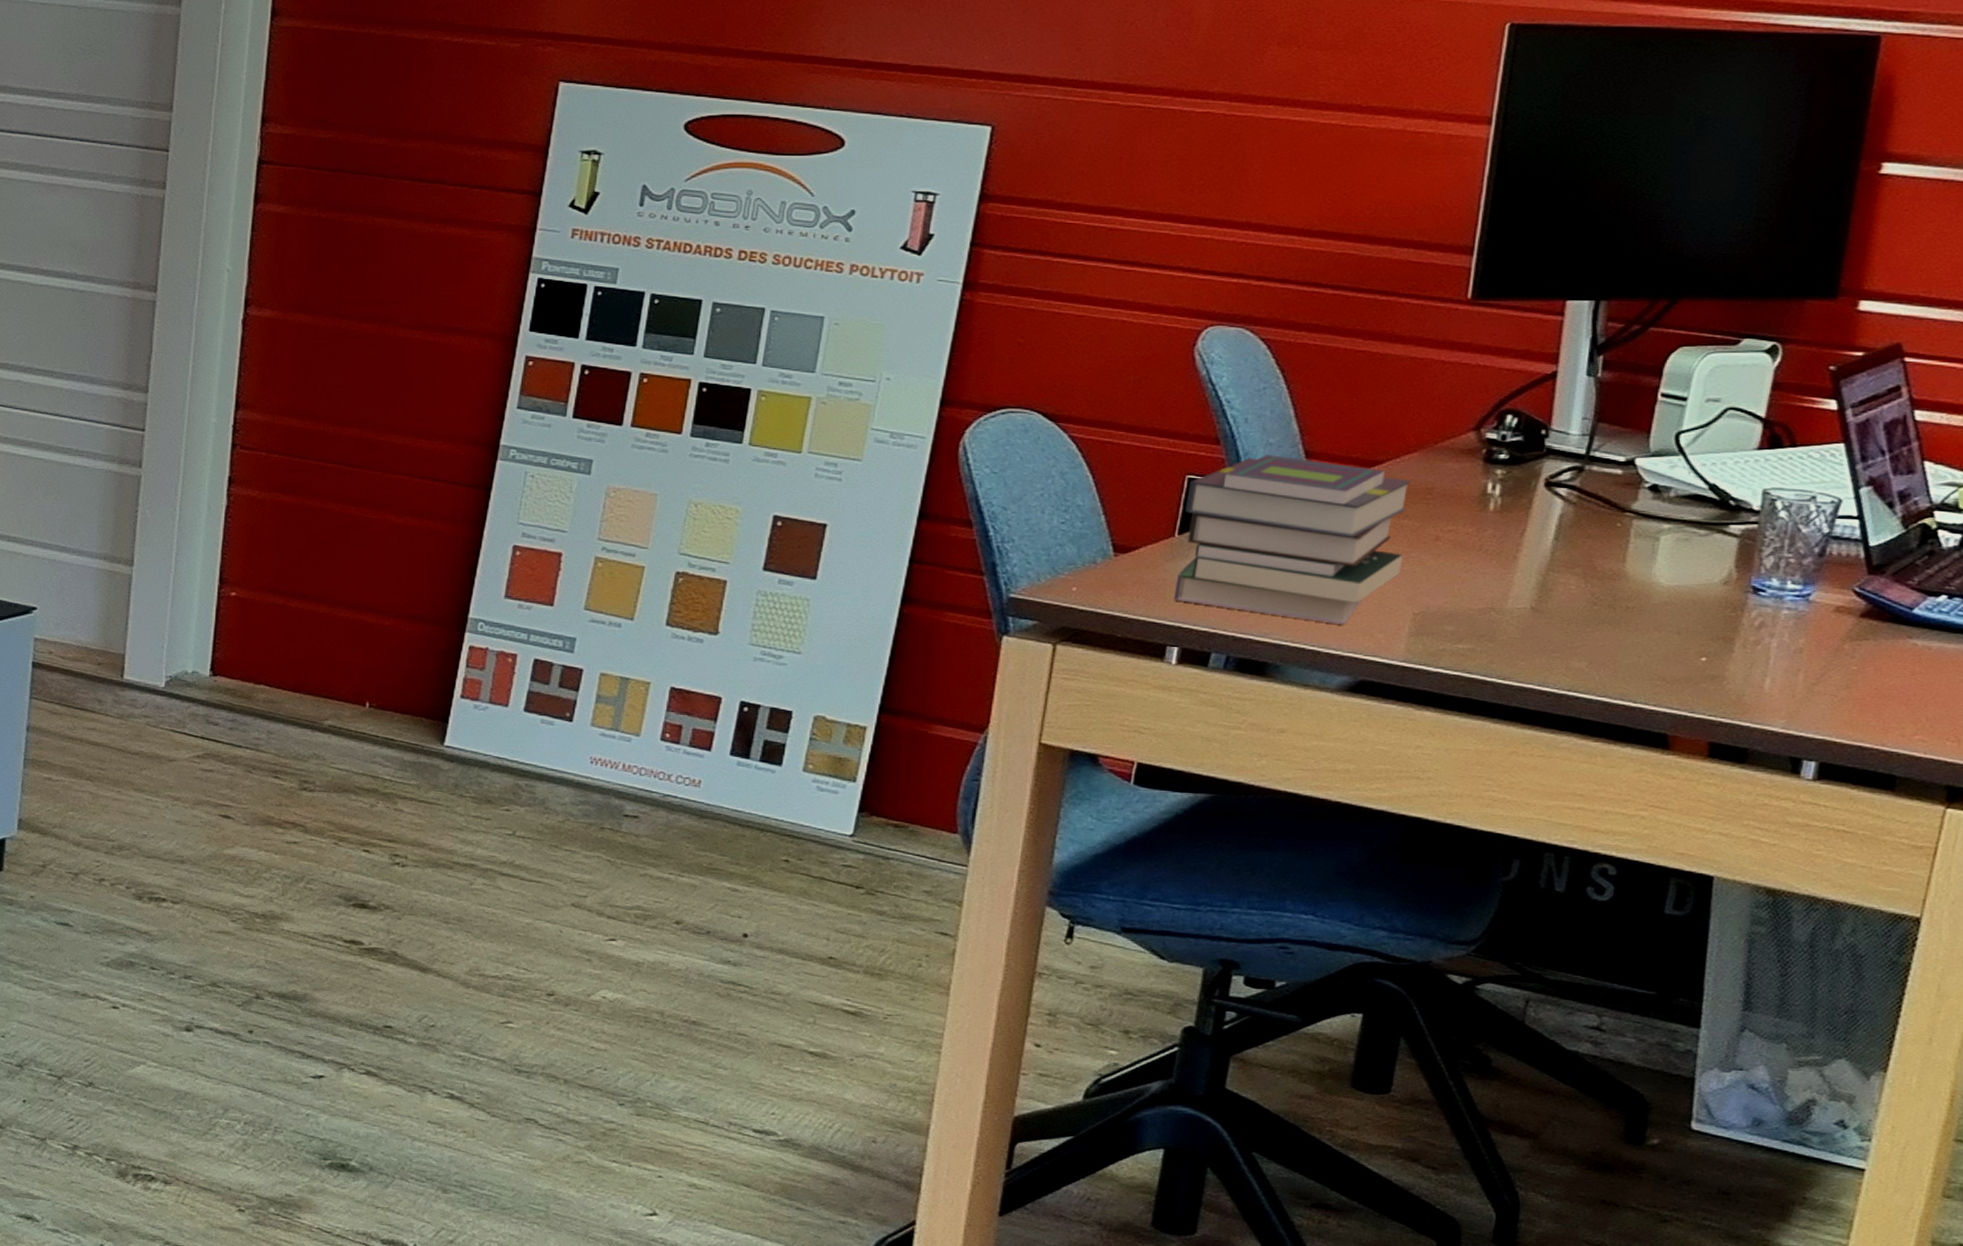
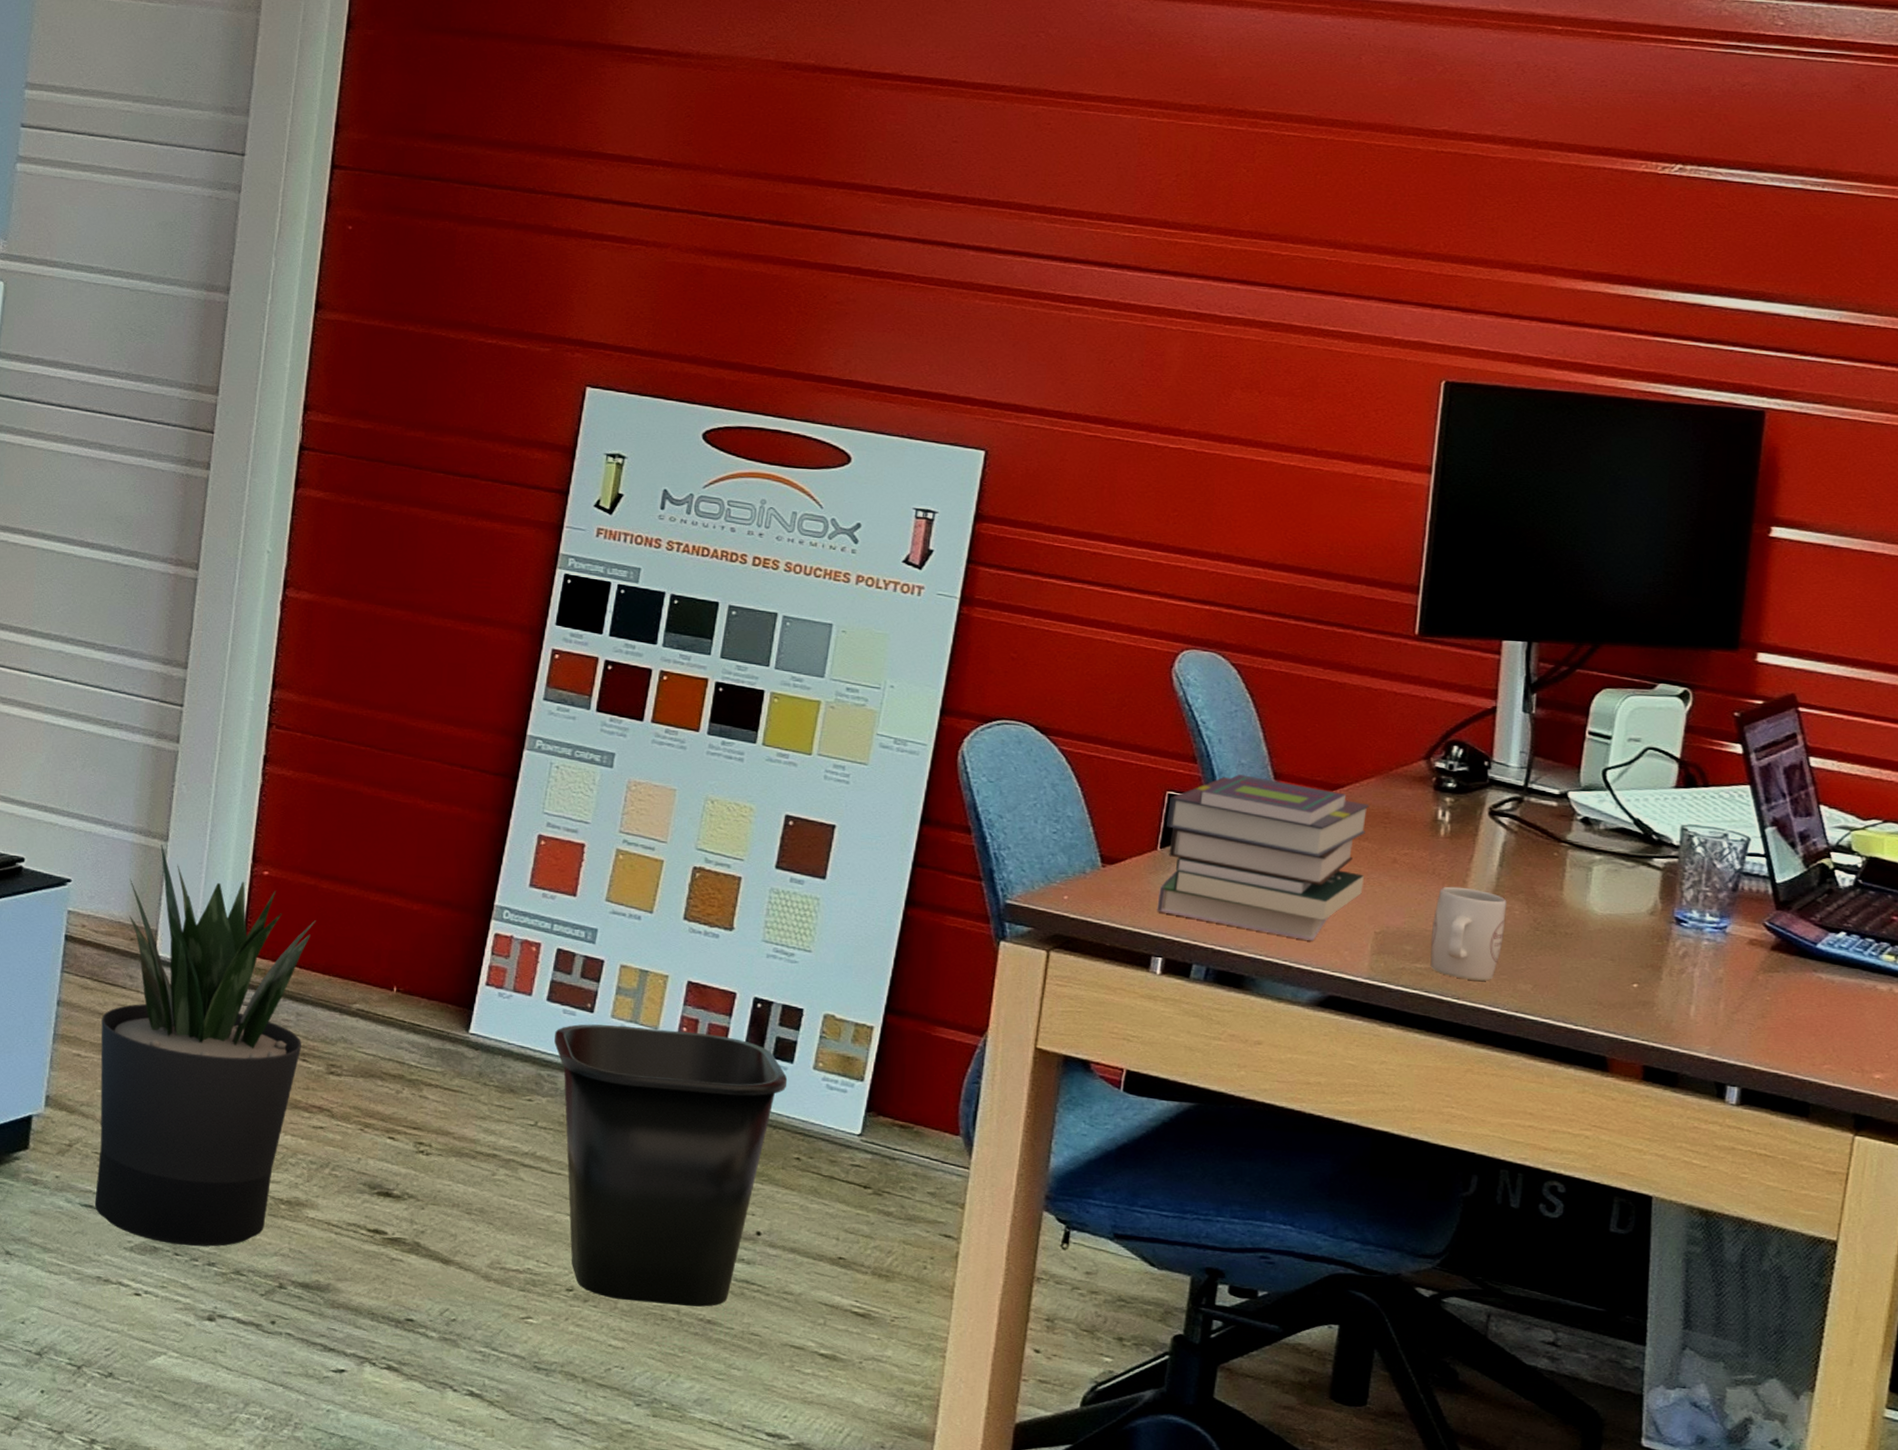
planter: none [70,569,286,961] -> present [94,844,316,1247]
waste bin: none [532,733,776,1009] -> present [554,1024,788,1307]
mug: none [1473,562,1562,660] -> present [1430,886,1507,981]

